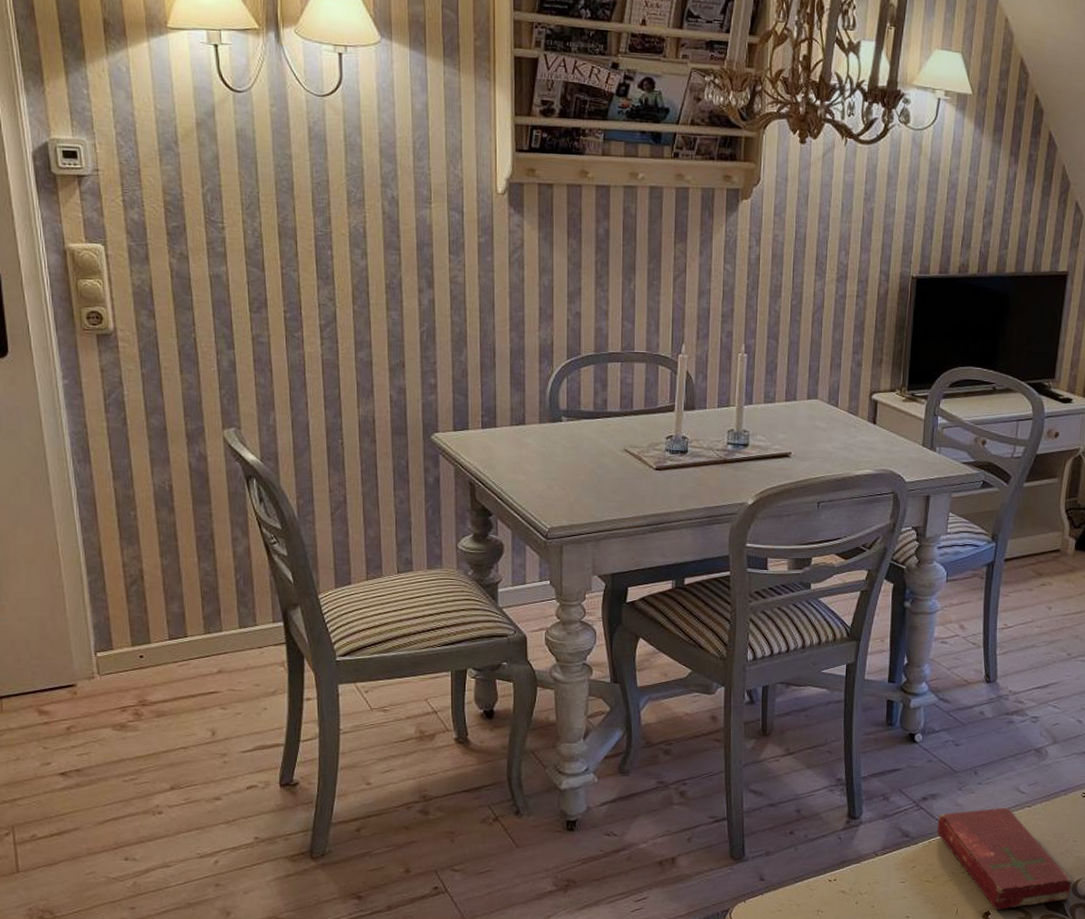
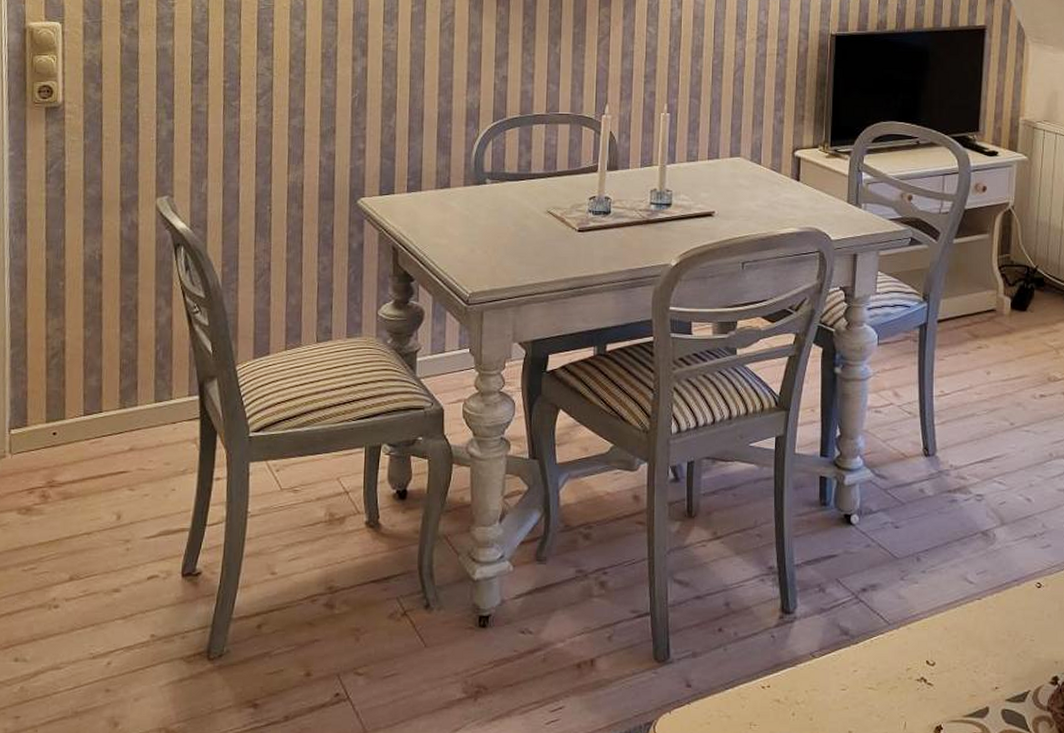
book: present [937,807,1072,910] -> none [879,600,1032,723]

